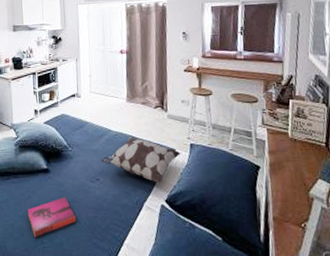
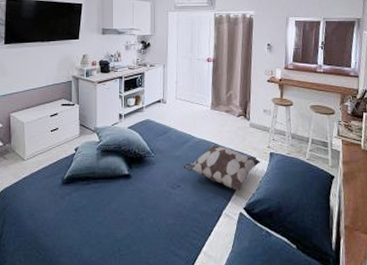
hardback book: present [27,197,77,237] -> none [106,203,156,245]

